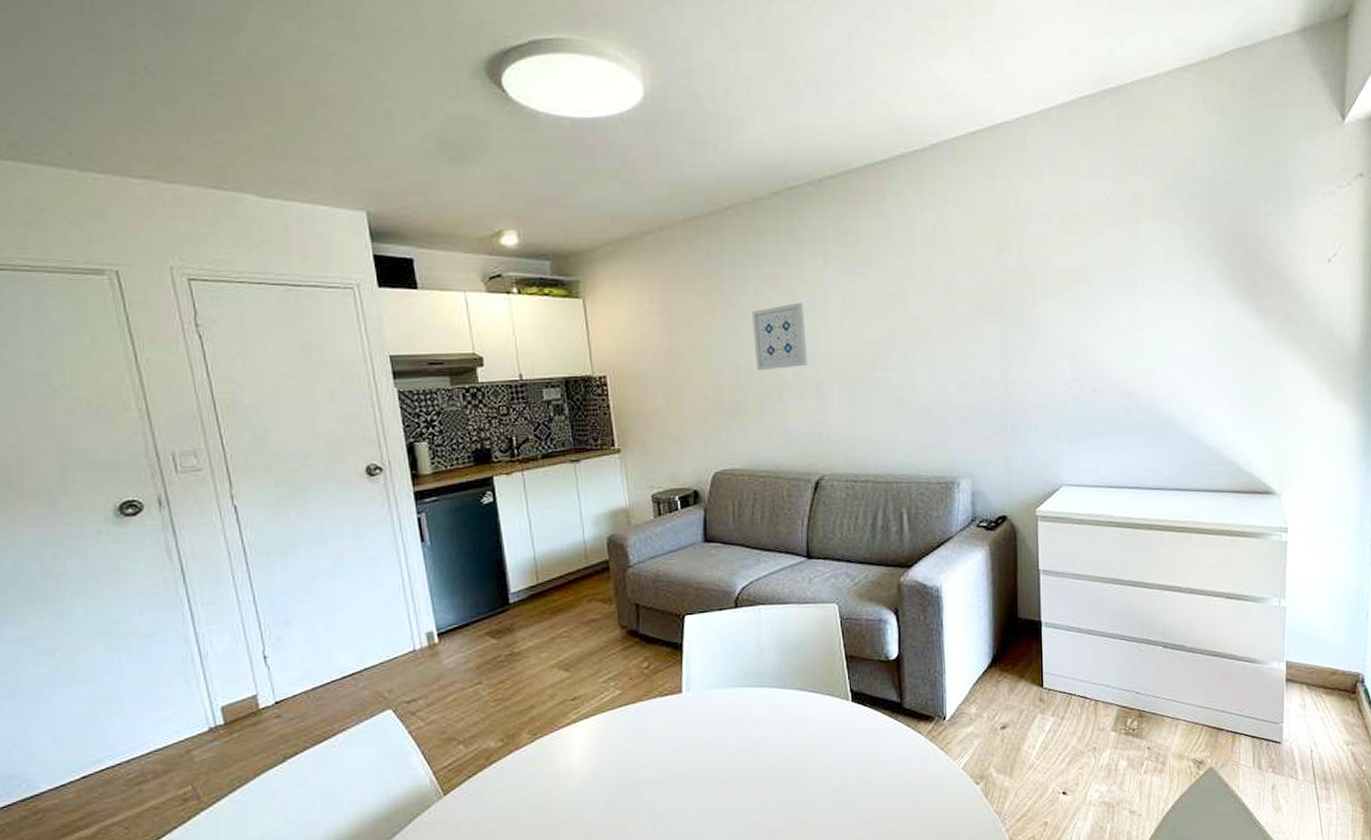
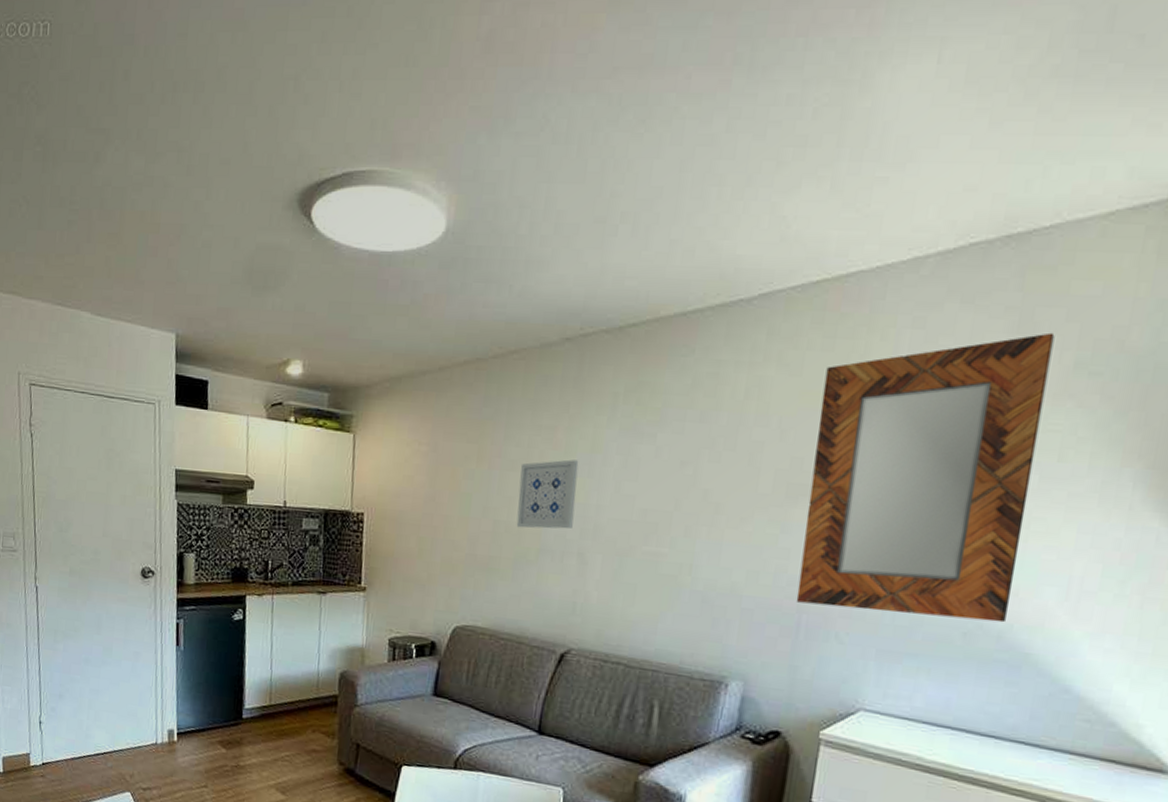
home mirror: none [992,166,1152,404] -> present [796,332,1055,623]

